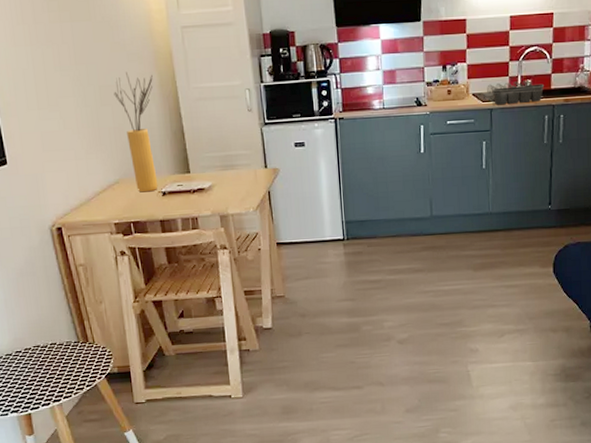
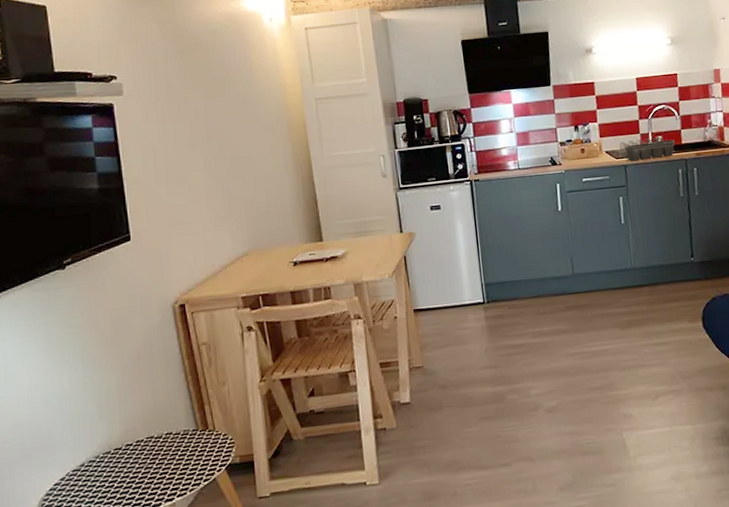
vase: present [114,72,158,193] -> none [245,143,289,264]

